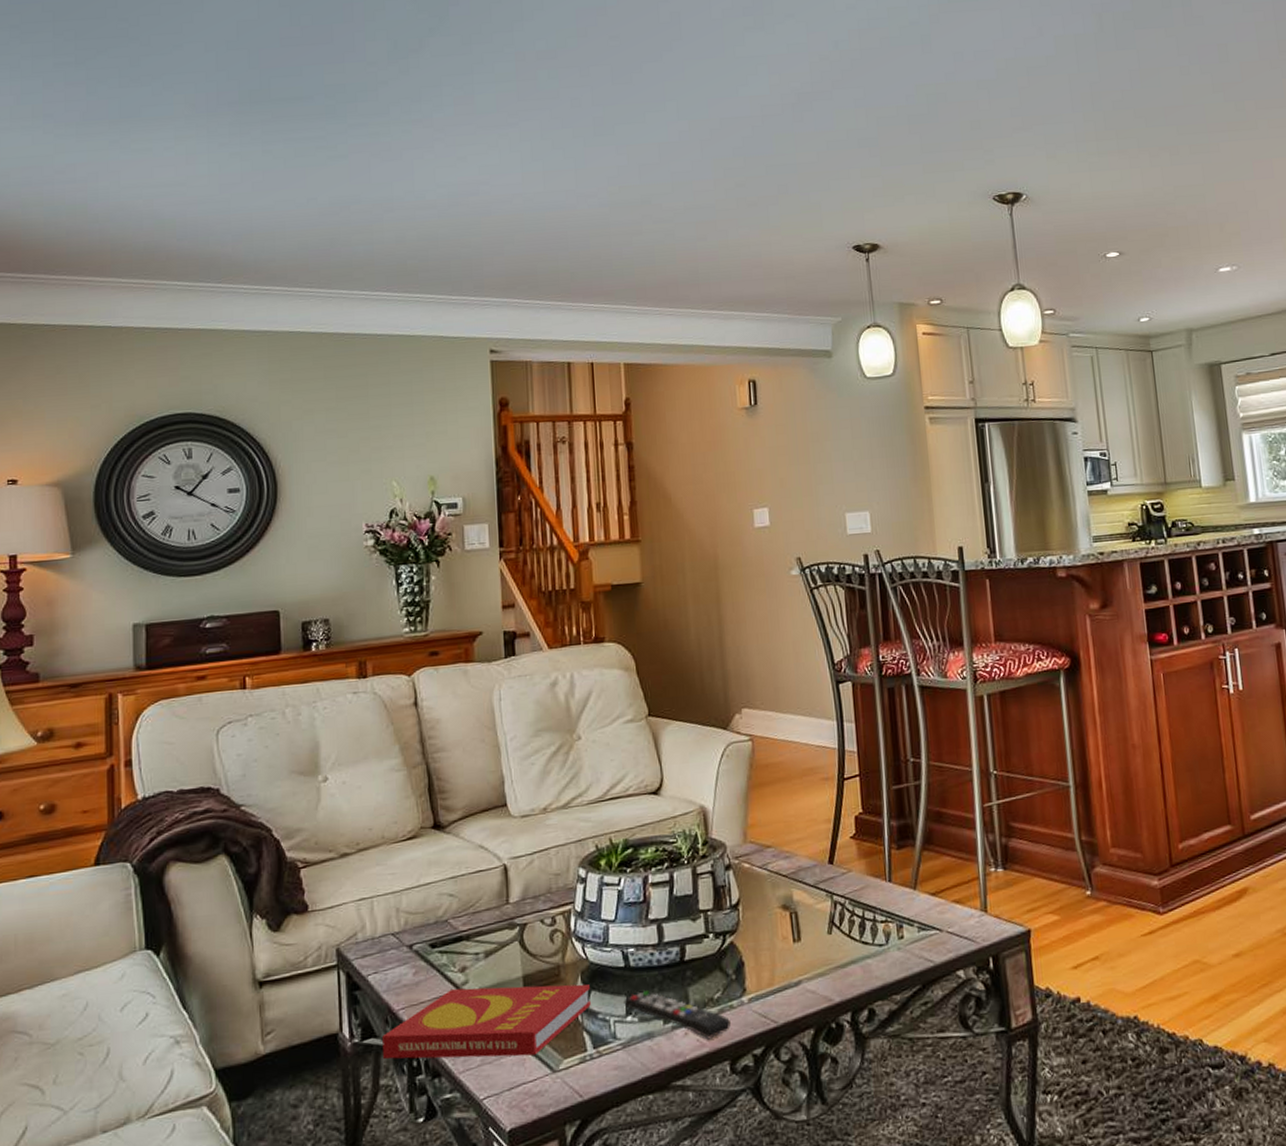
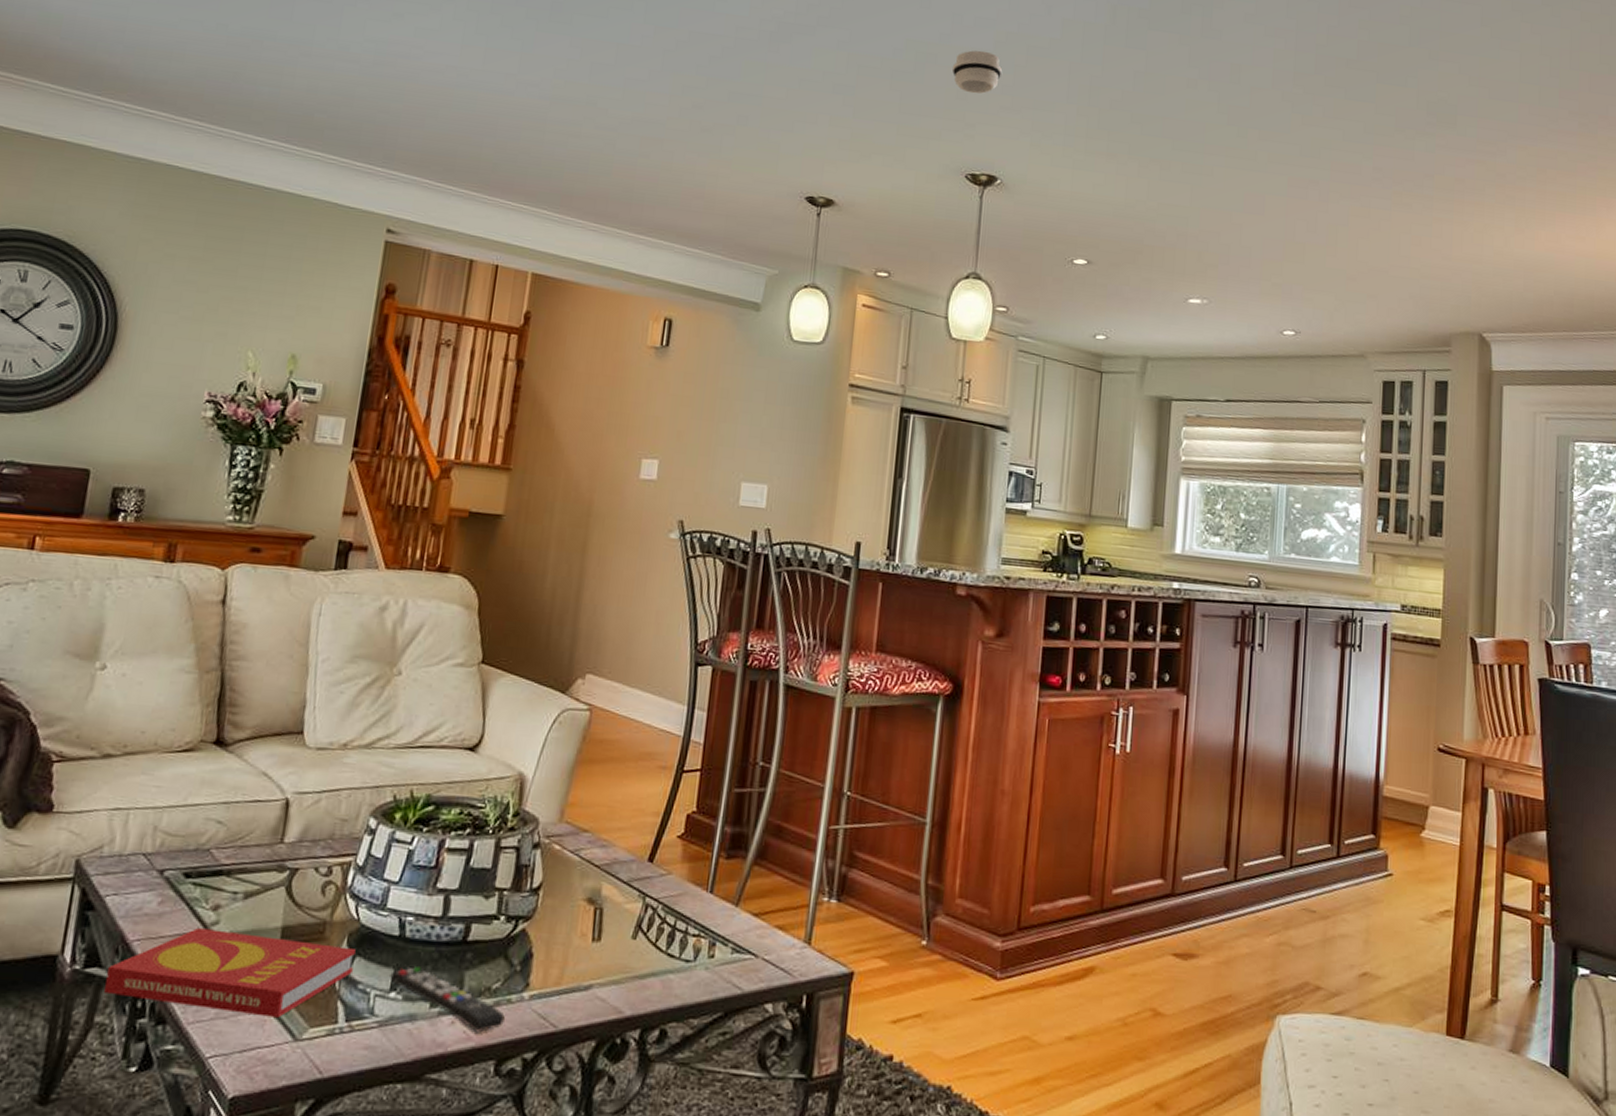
smoke detector: none [963,80,1009,122] -> present [953,50,1003,94]

